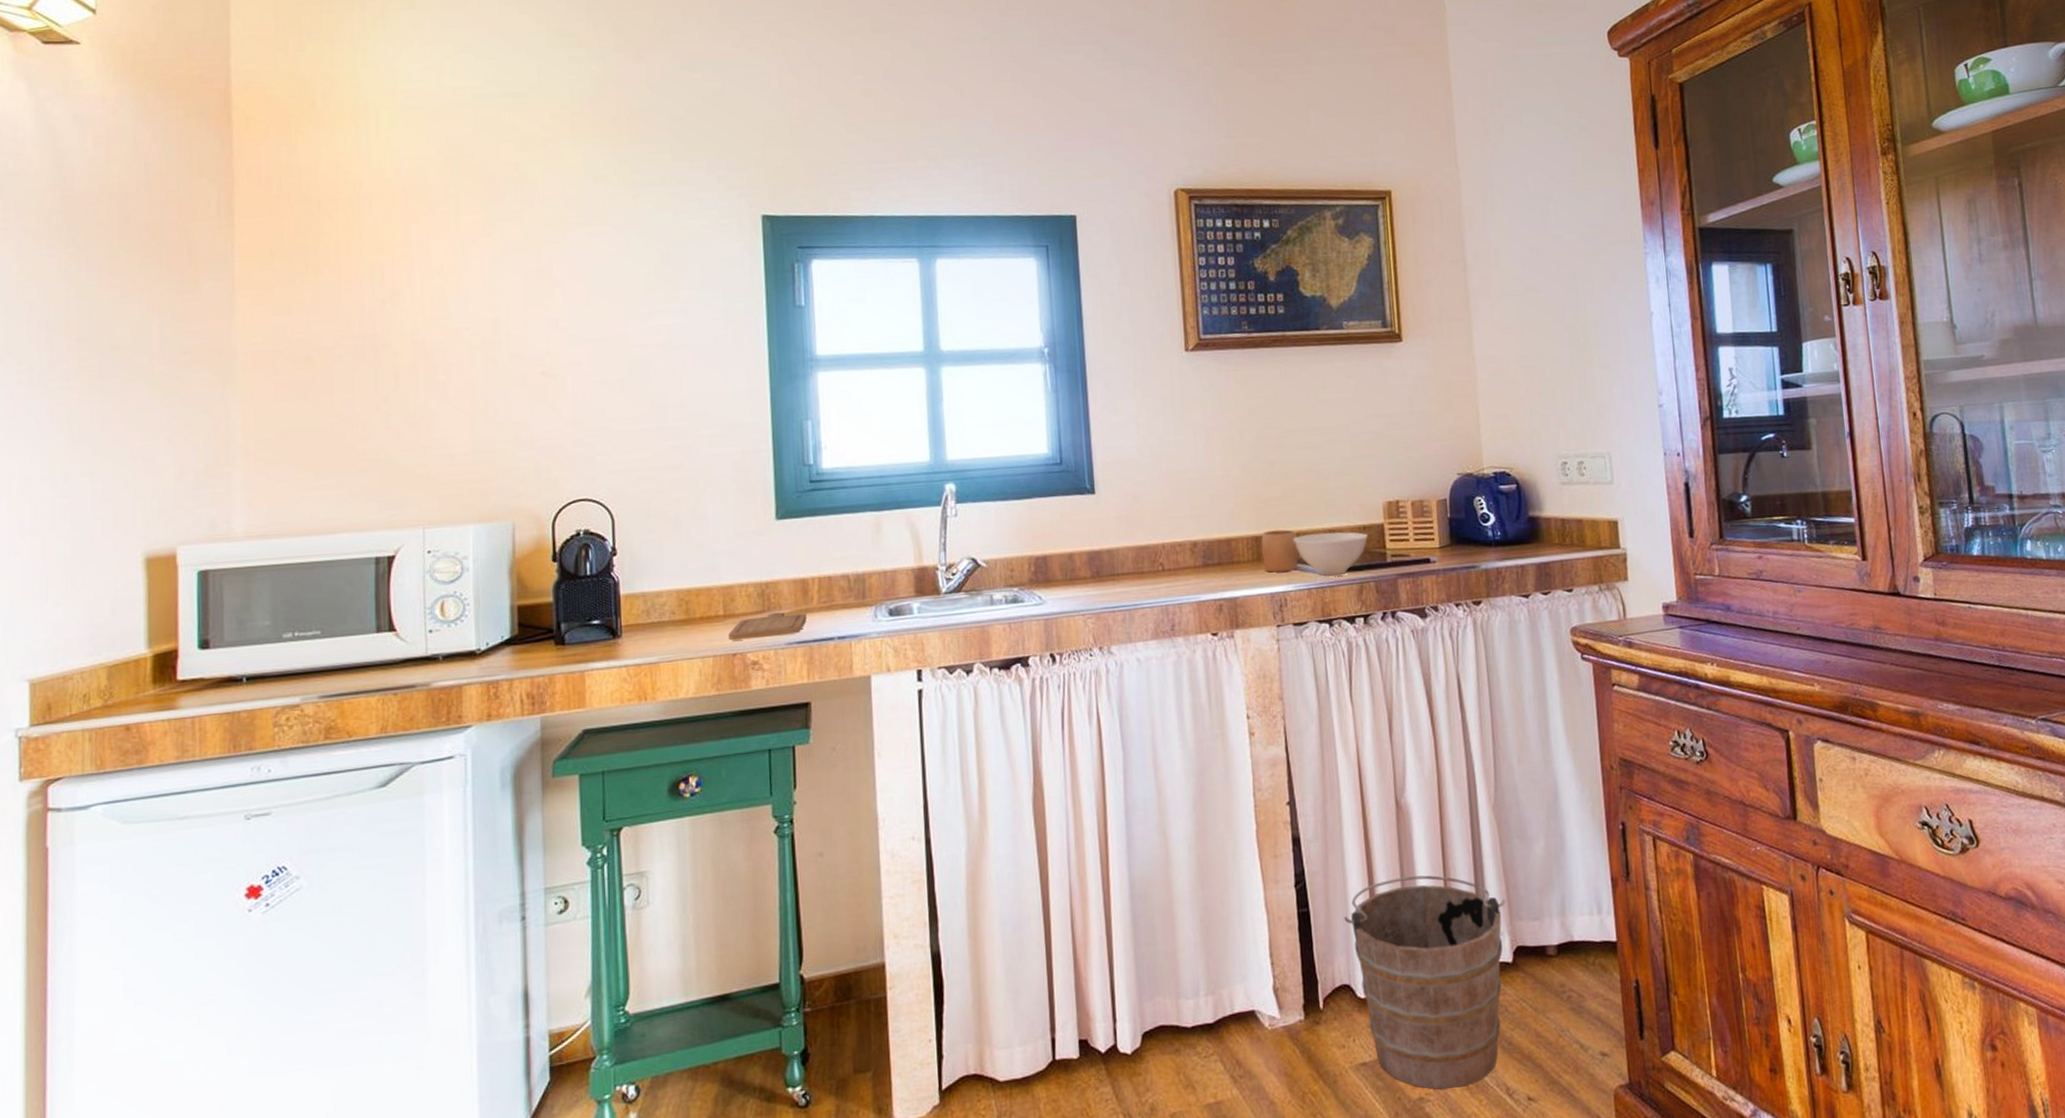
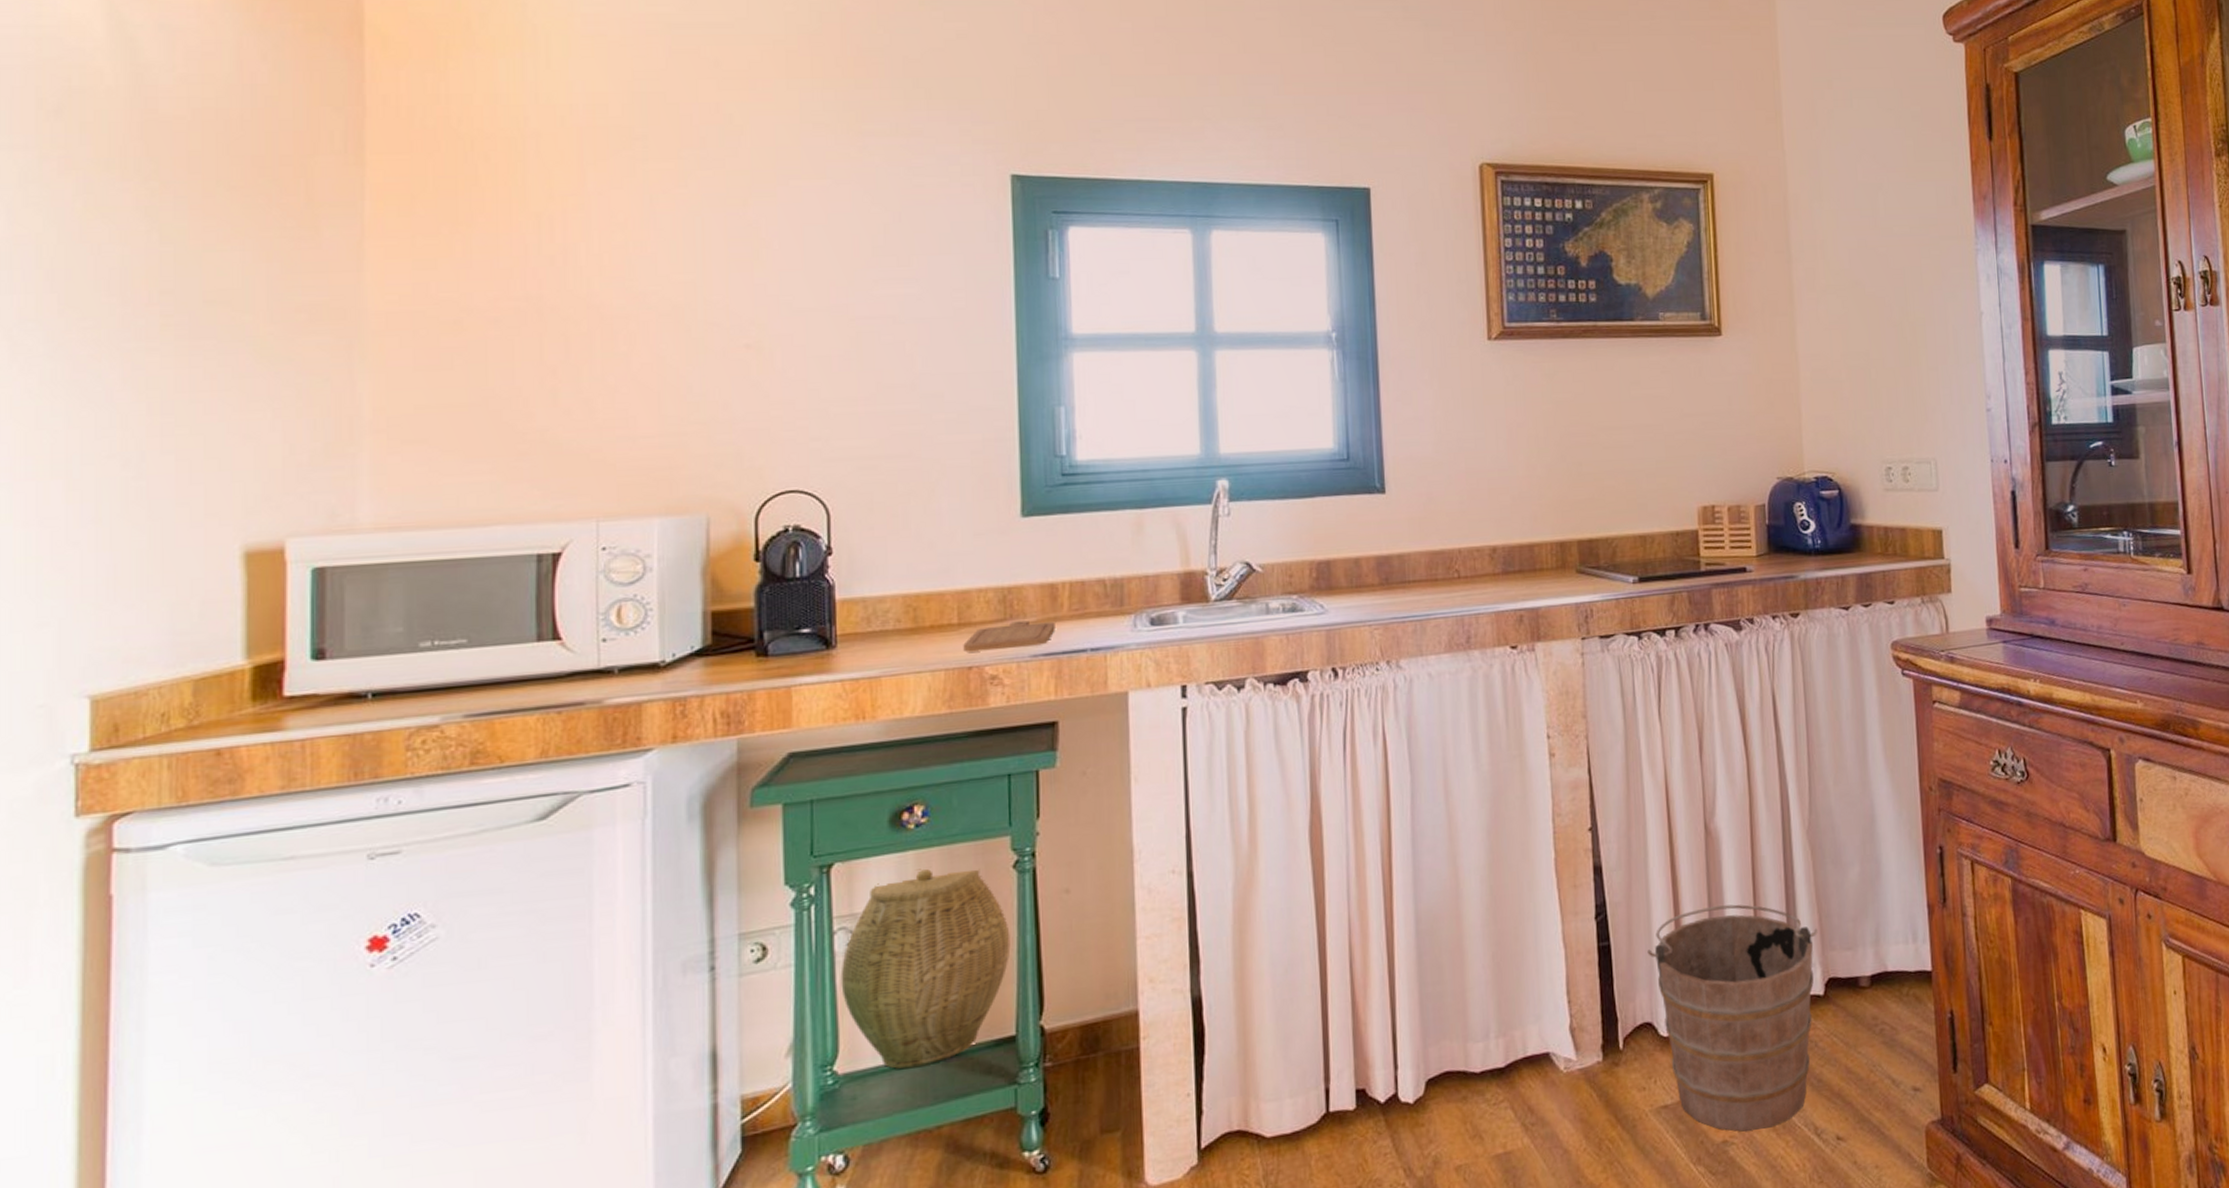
woven basket: none [630,831,774,1011] -> present [840,866,1011,1070]
mug: present [1261,529,1303,573] -> none [1566,534,1611,581]
bowl: present [1293,532,1368,577] -> none [1601,538,1681,586]

